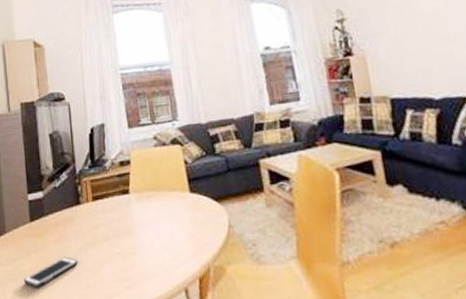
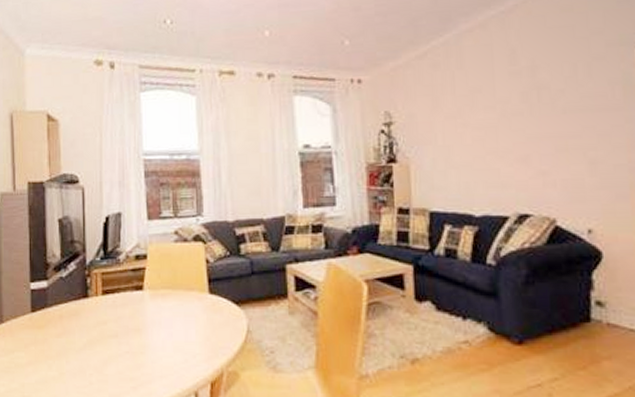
cell phone: present [23,256,78,287] -> none [20,351,81,381]

